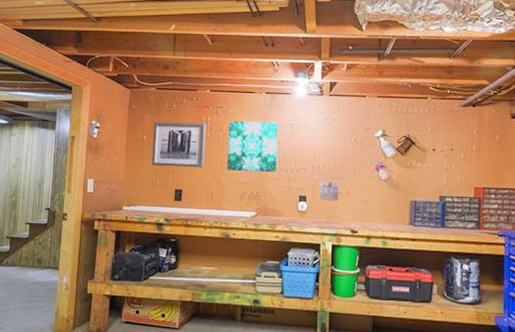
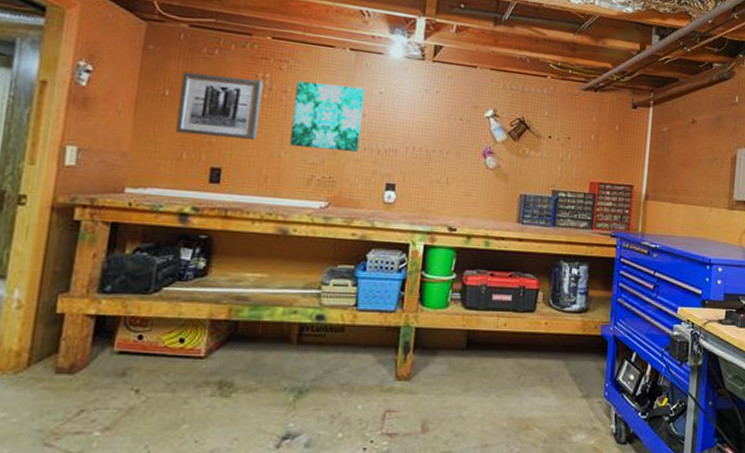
calendar: present [315,175,344,201] -> none [407,158,444,192]

